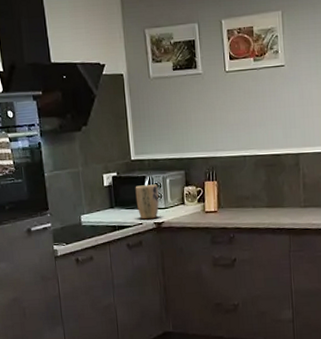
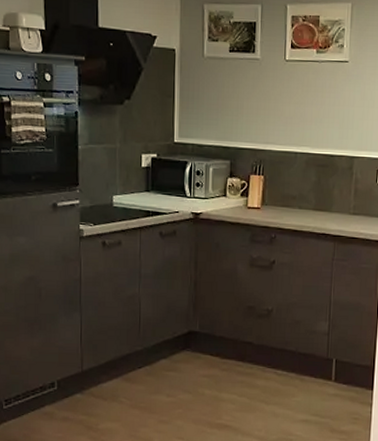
plant pot: present [135,184,159,220] -> none [174,170,199,208]

